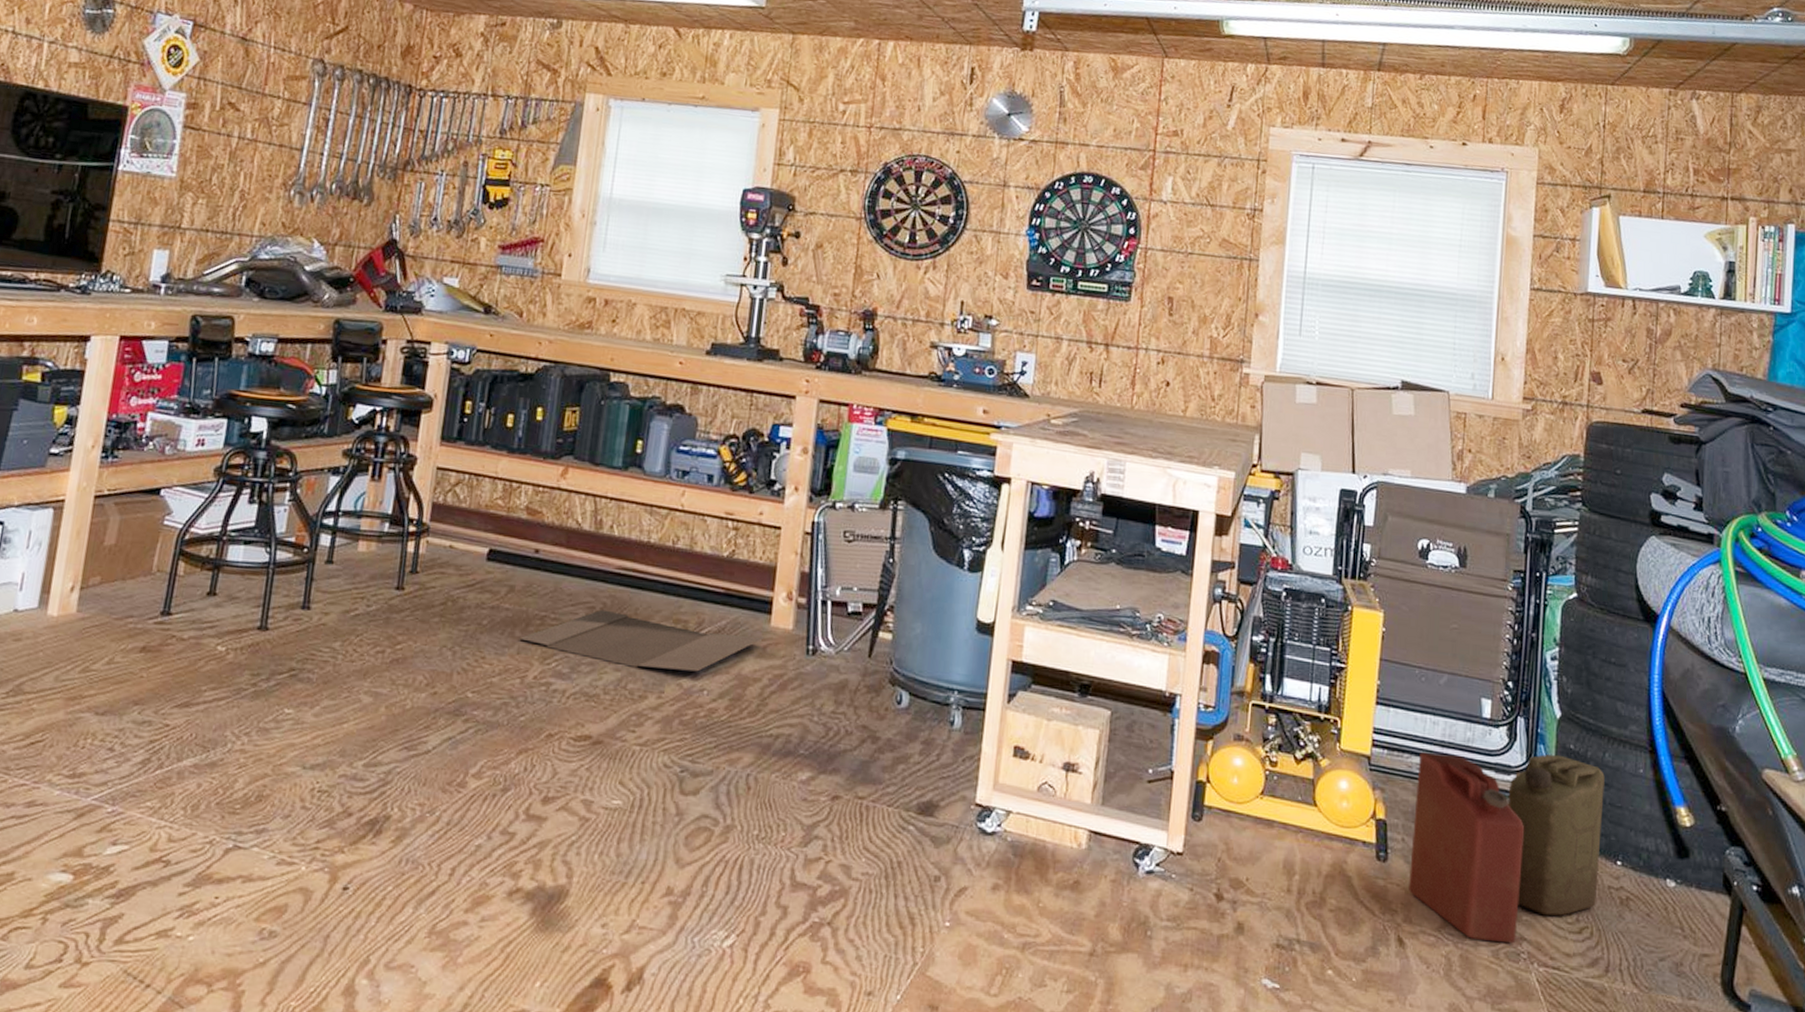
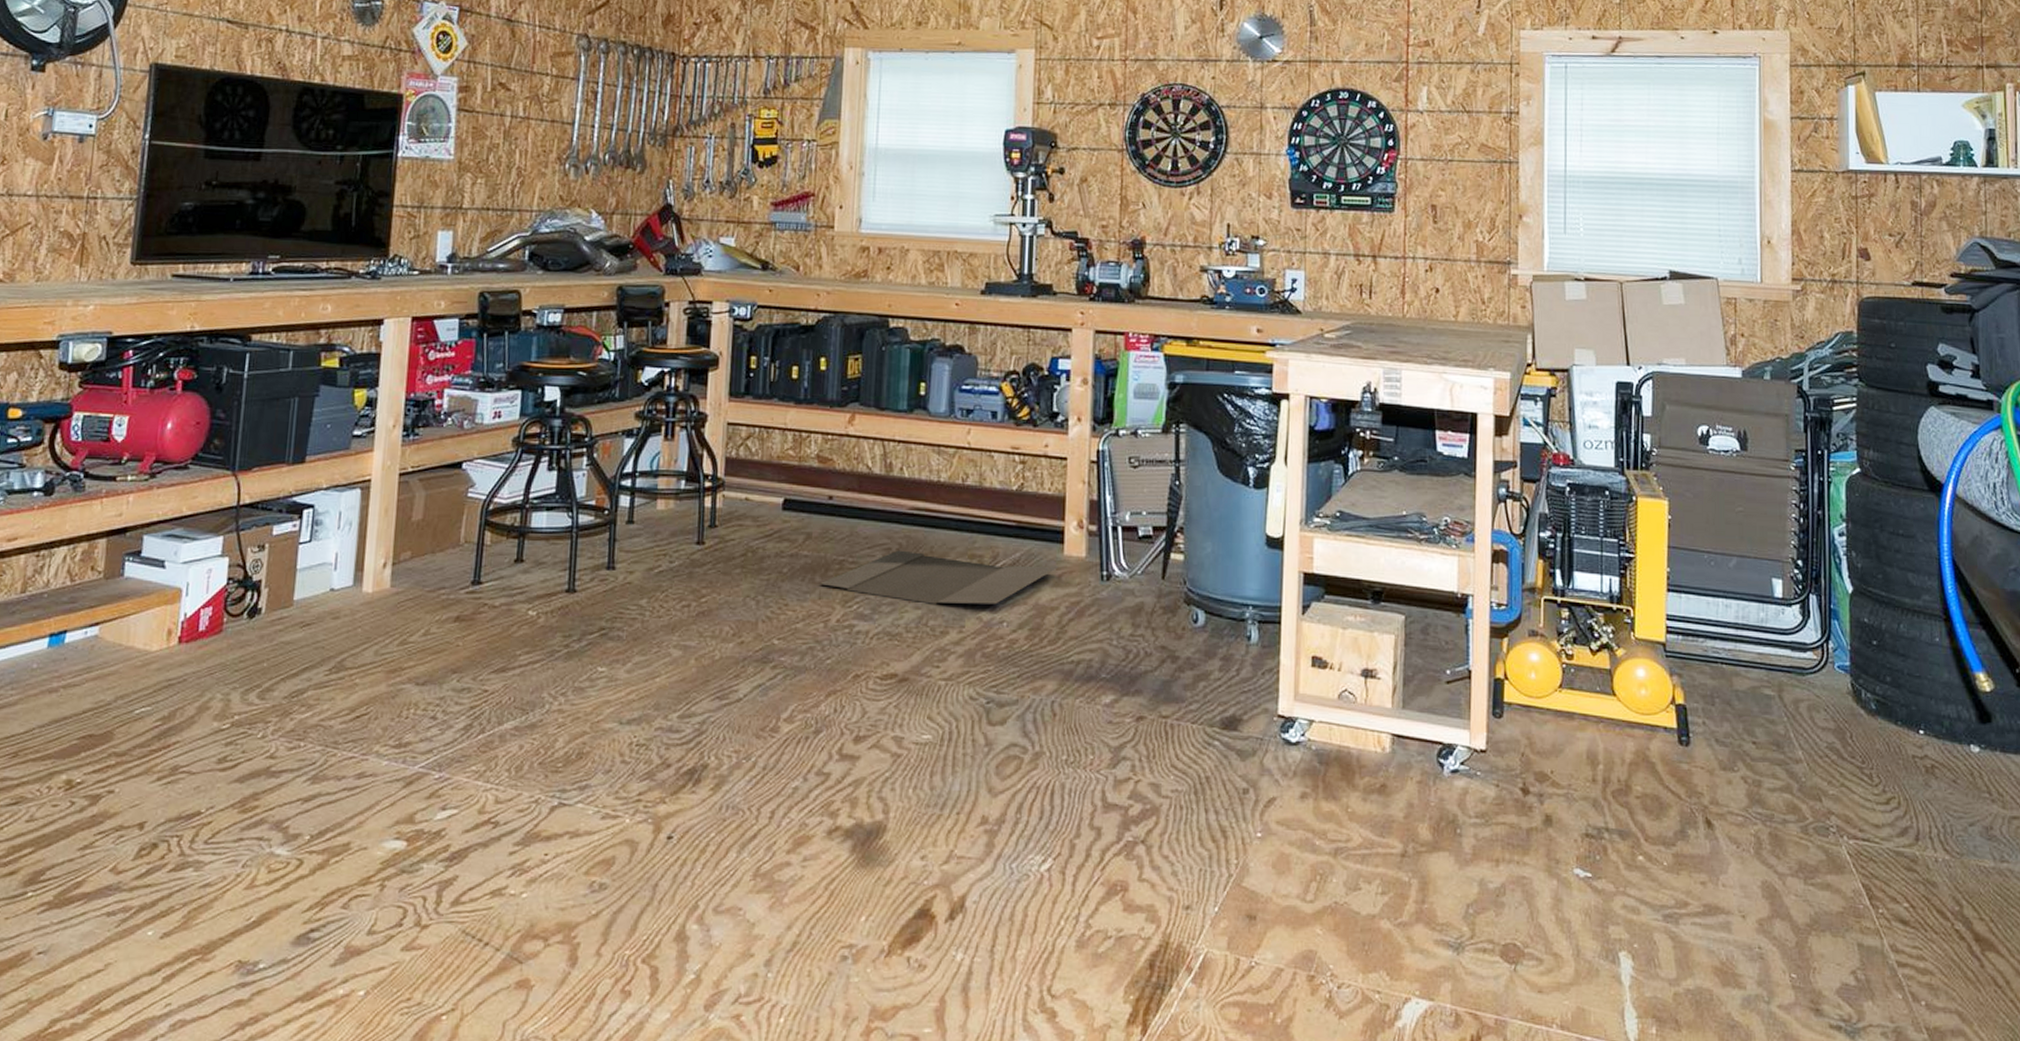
jerry can: present [1409,751,1524,944] -> none [1712,635,1825,819]
fuel can: present [1507,754,1605,917] -> none [1805,630,1902,789]

